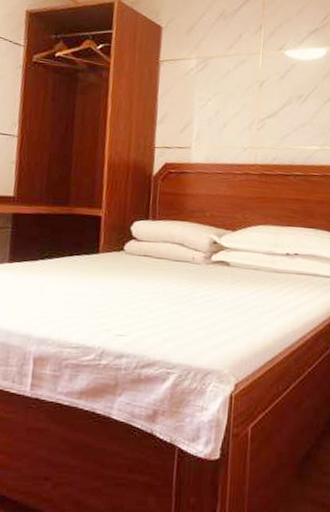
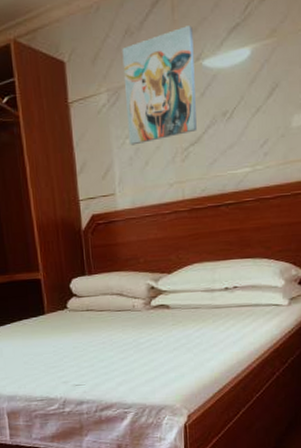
wall art: none [210,21,279,108] -> present [122,26,197,146]

